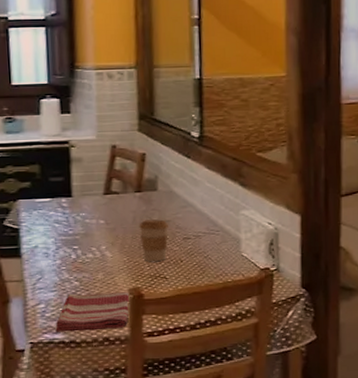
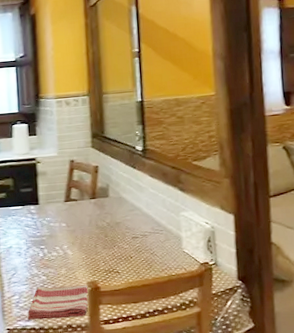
coffee cup: present [139,219,169,262] -> none [94,221,120,259]

